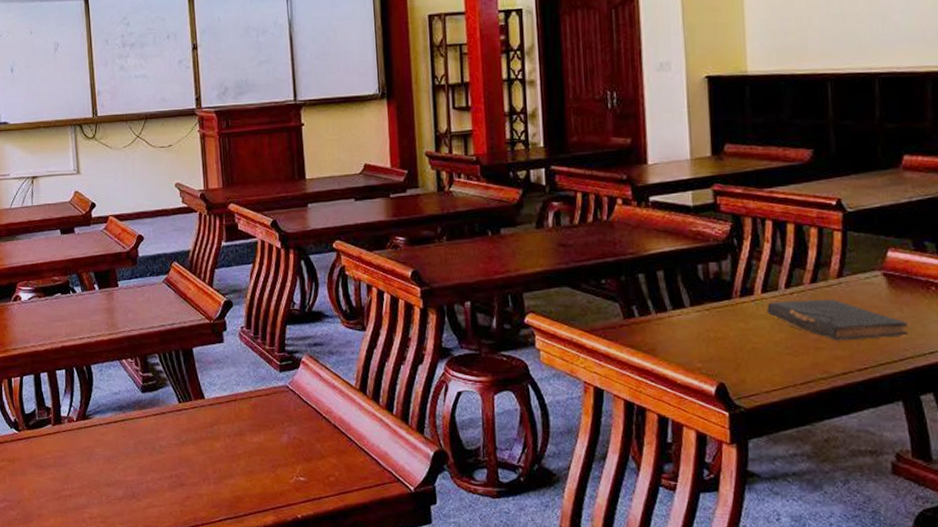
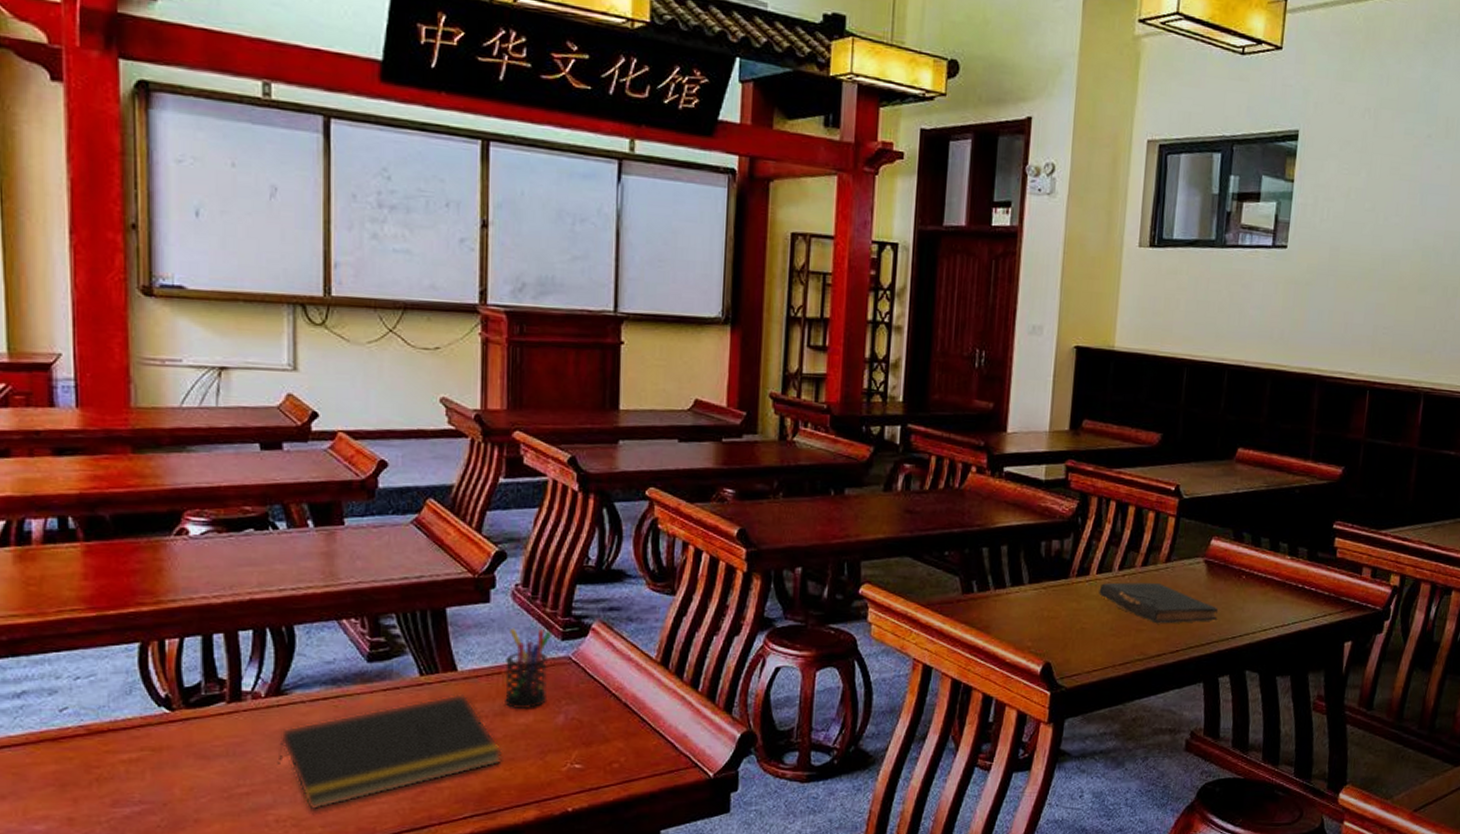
notepad: none [87,417,245,510] -> present [277,693,504,810]
pen holder: none [239,362,272,431] -> present [505,627,553,710]

